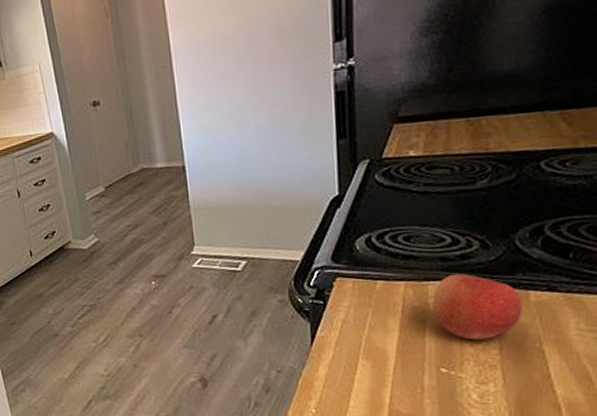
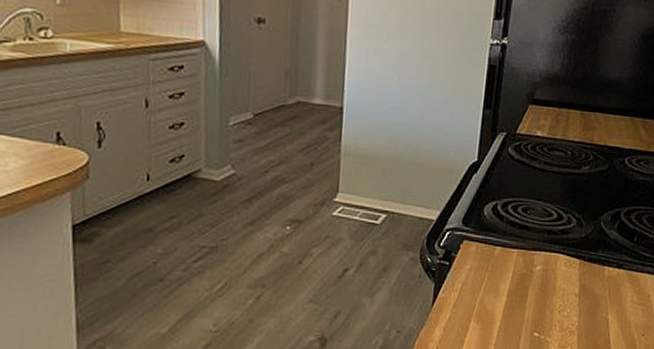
apple: present [432,273,523,340] -> none [535,246,600,308]

